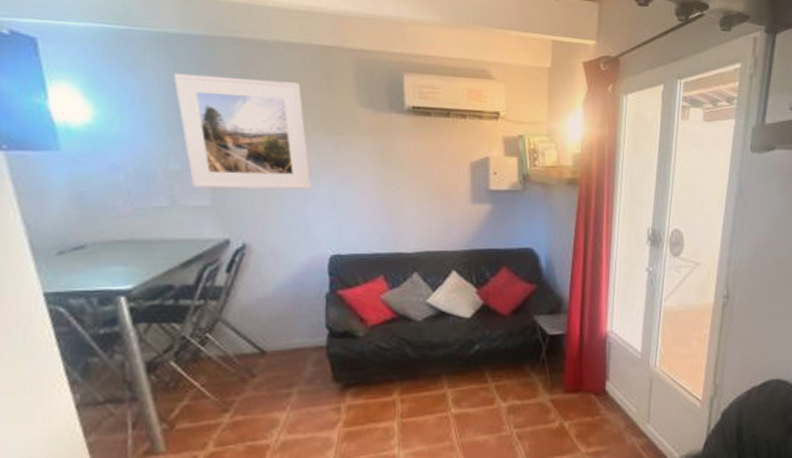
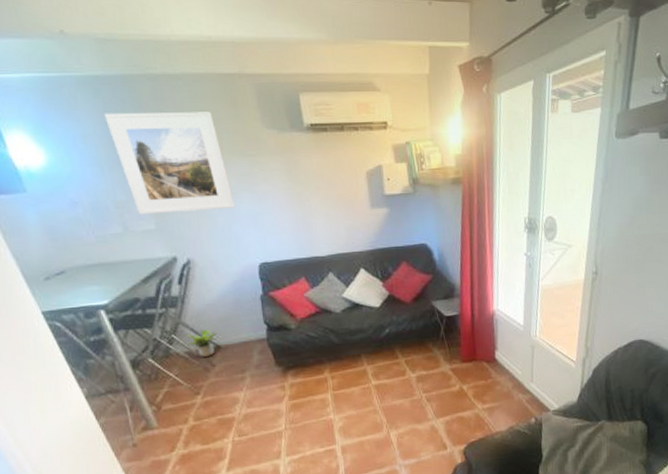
potted plant: none [223,329,264,364] -> present [187,329,217,357]

